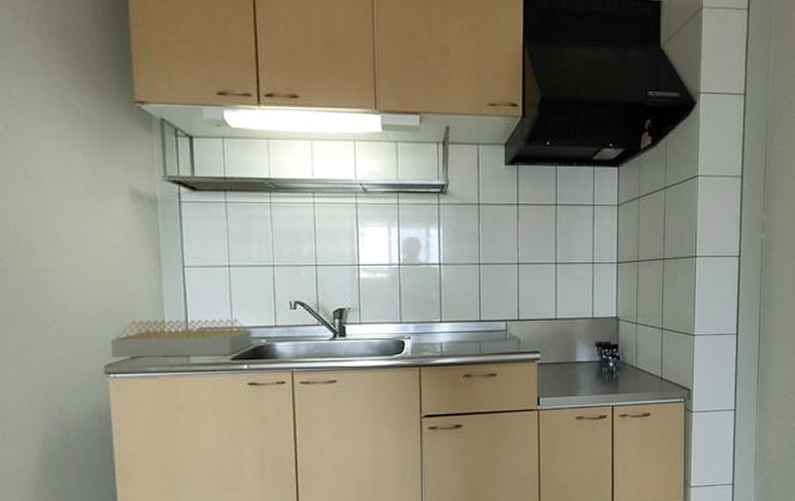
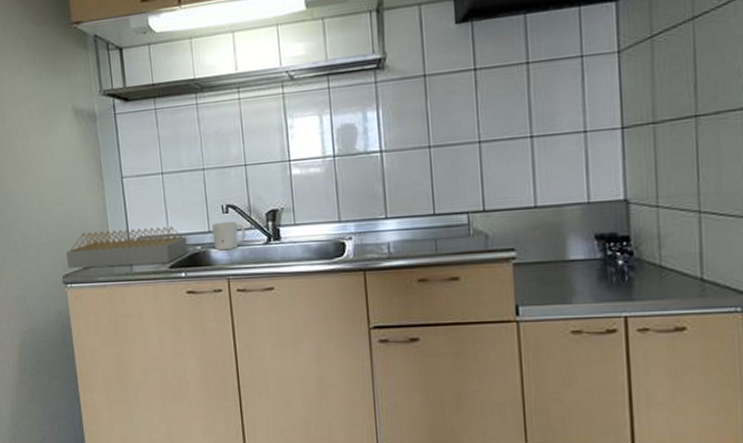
mug: none [279,317,312,345] -> present [212,221,246,251]

